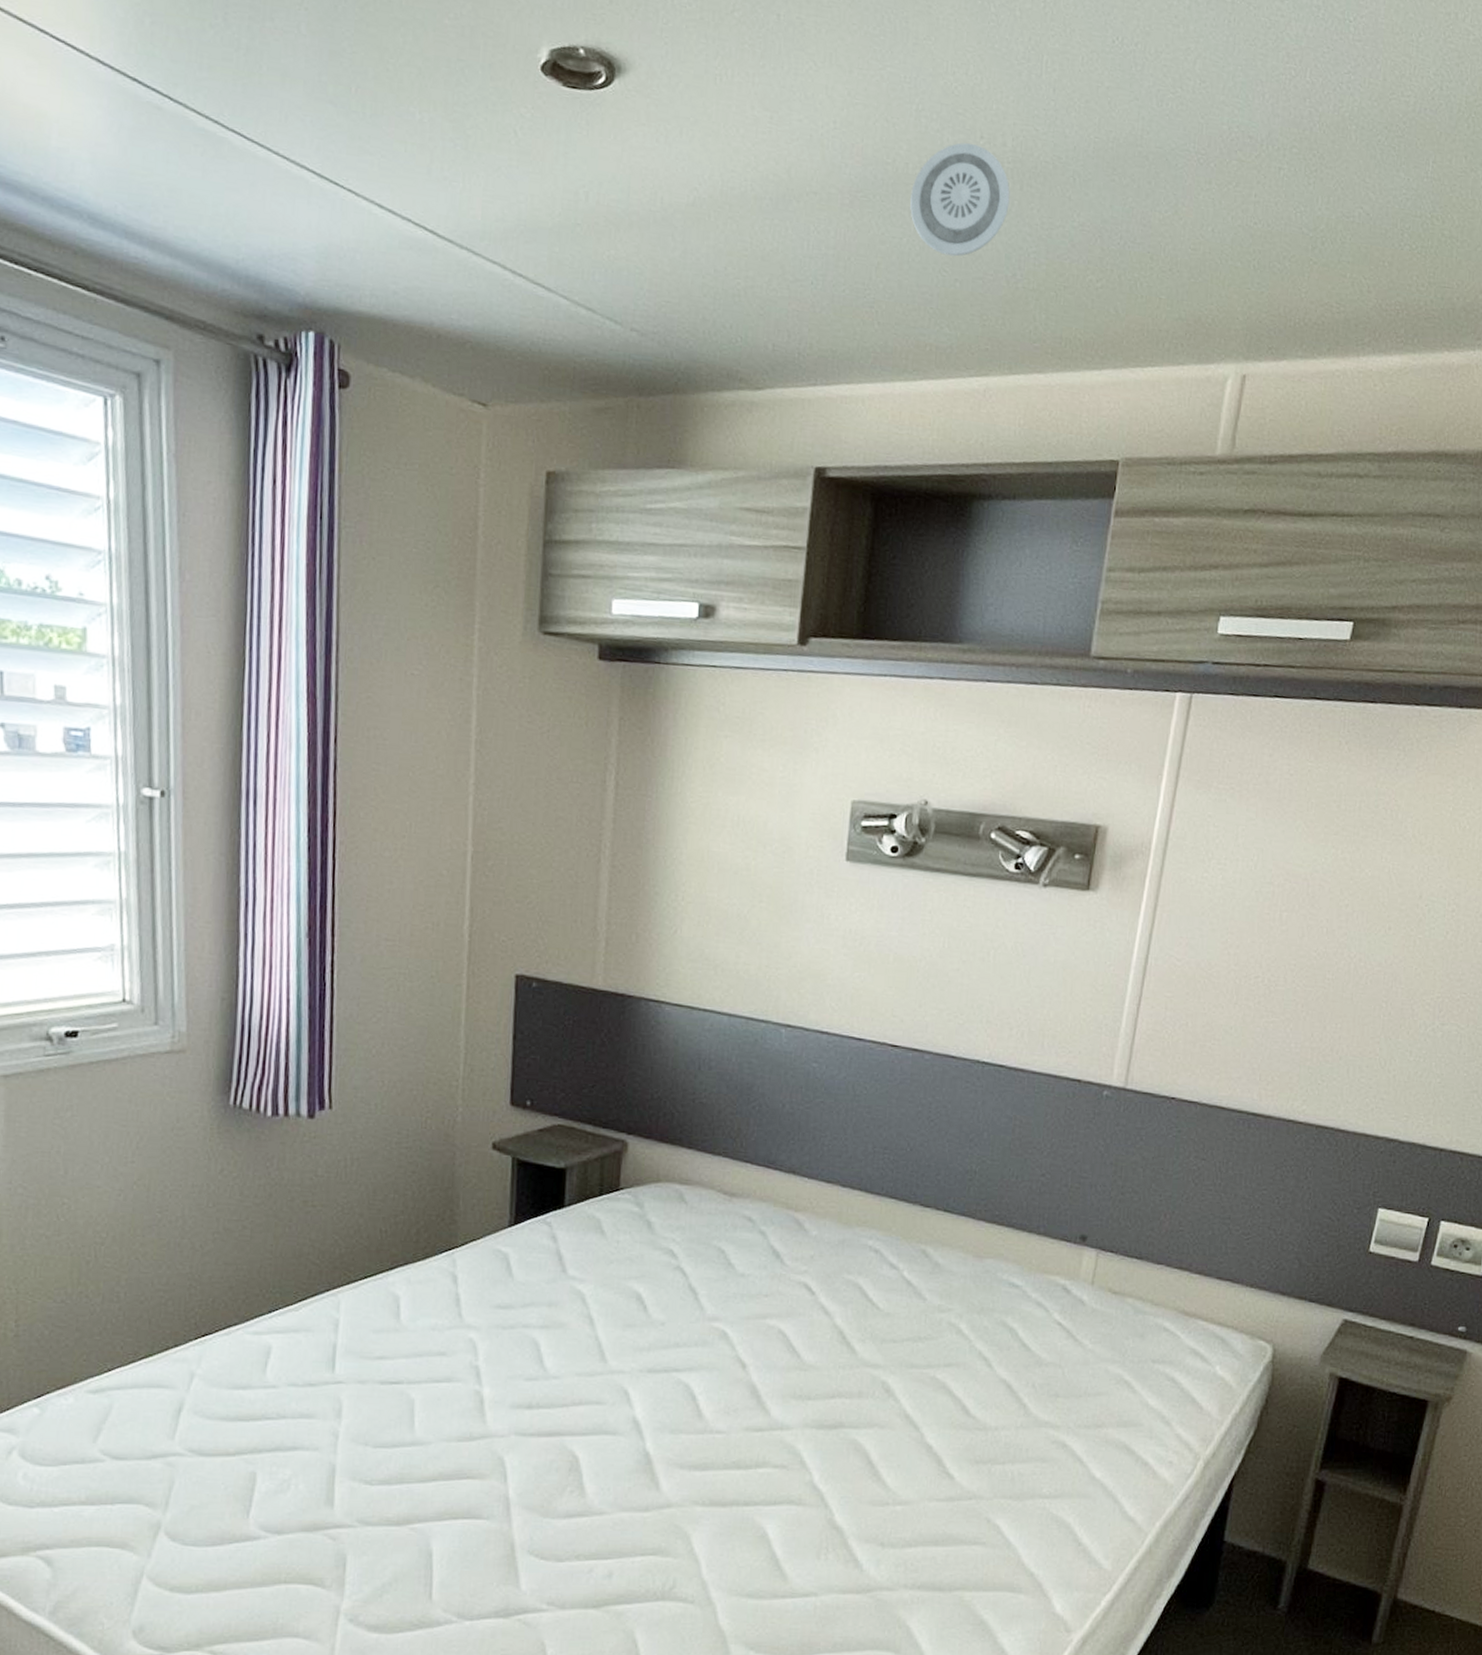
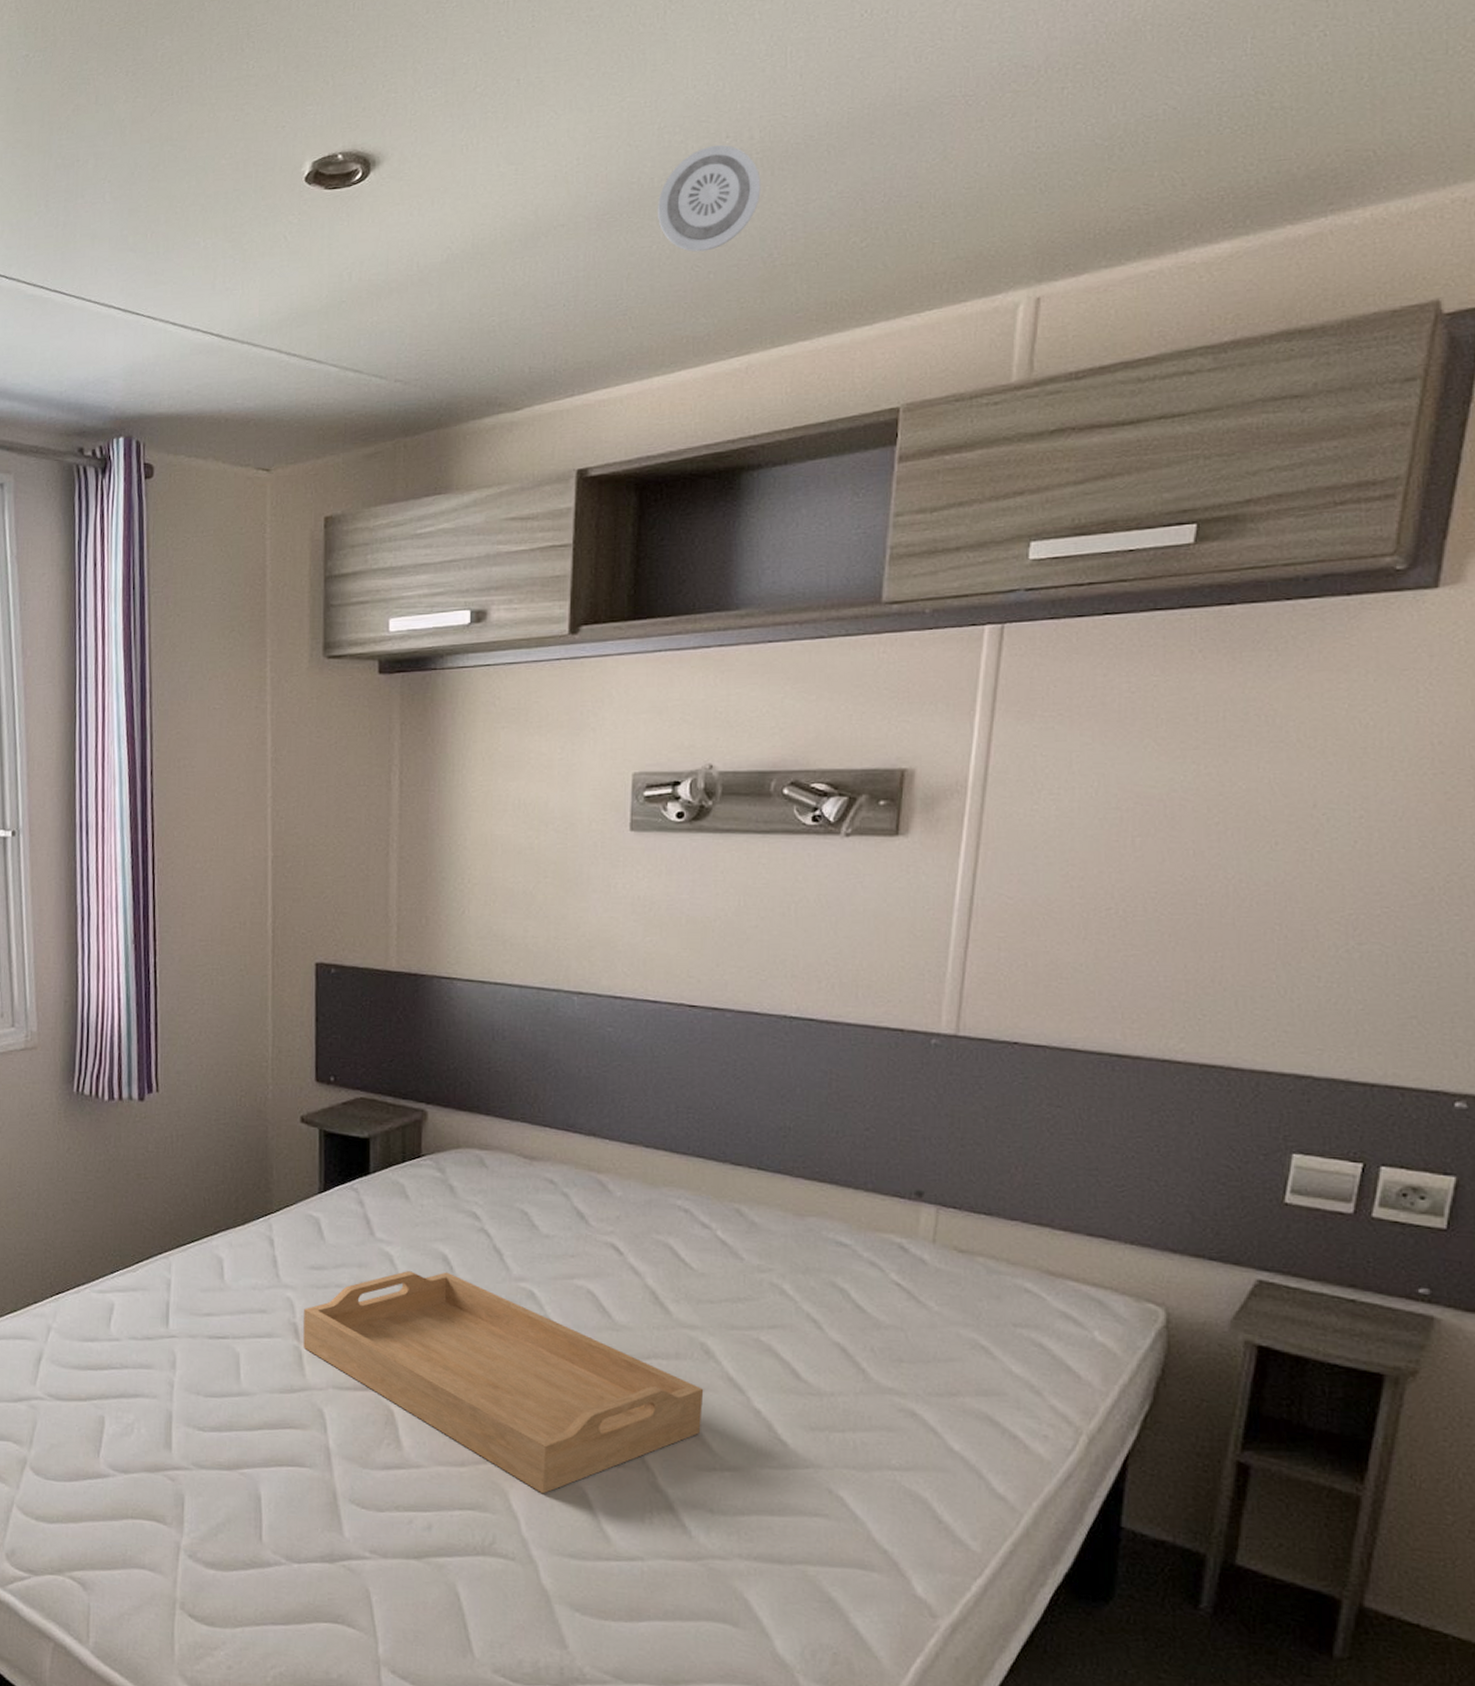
serving tray: none [485,1310,883,1536] -> present [303,1271,704,1494]

